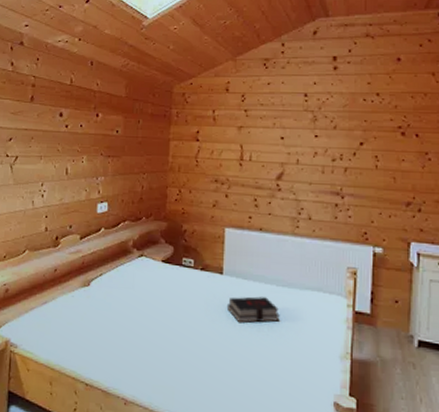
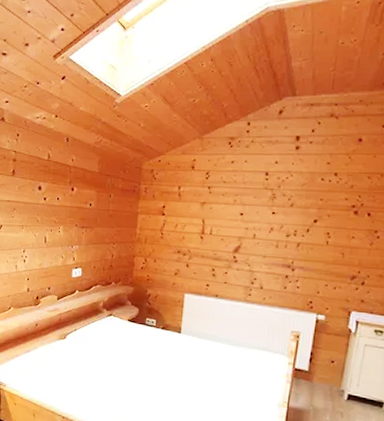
hardback book: present [226,296,280,324] -> none [182,352,229,375]

